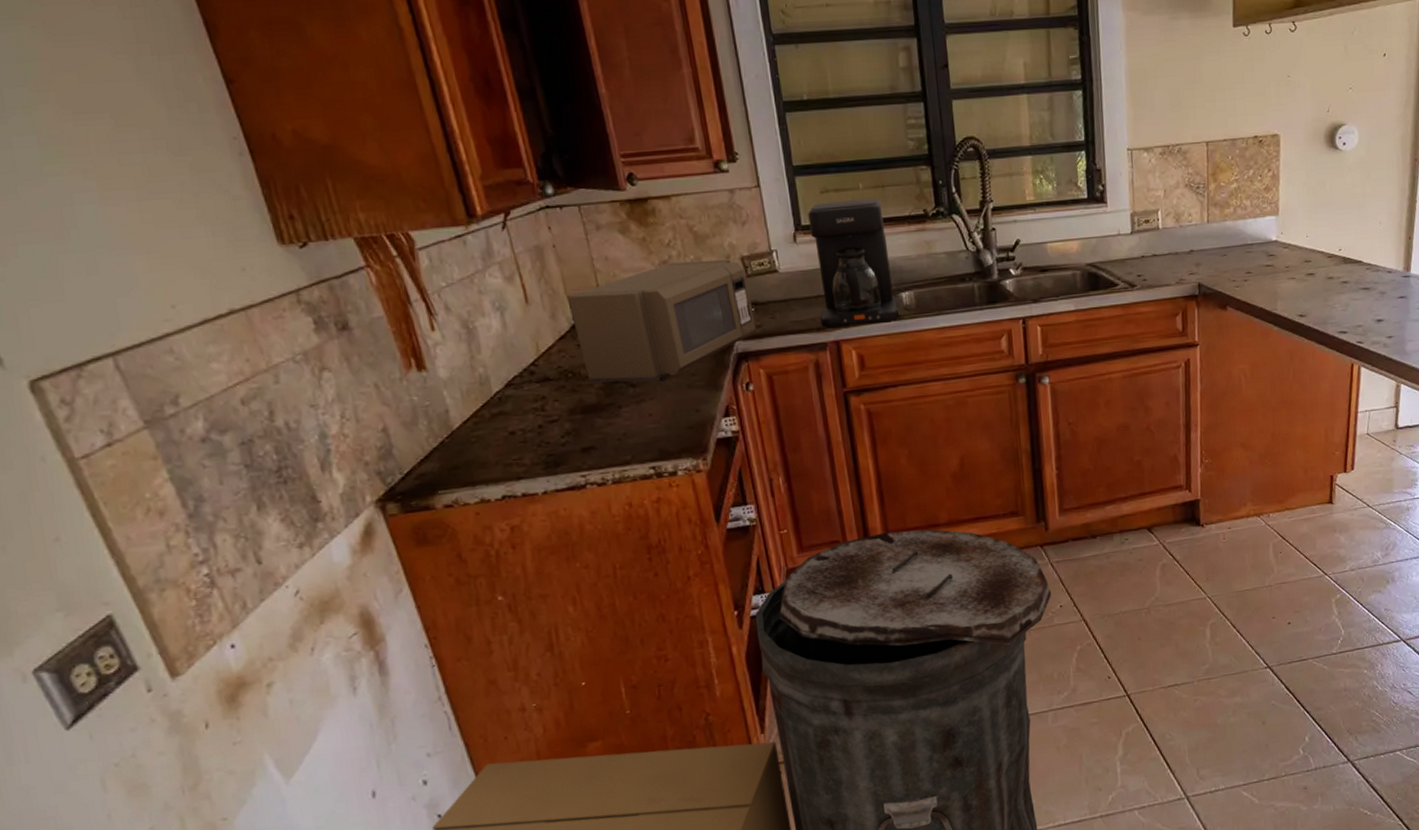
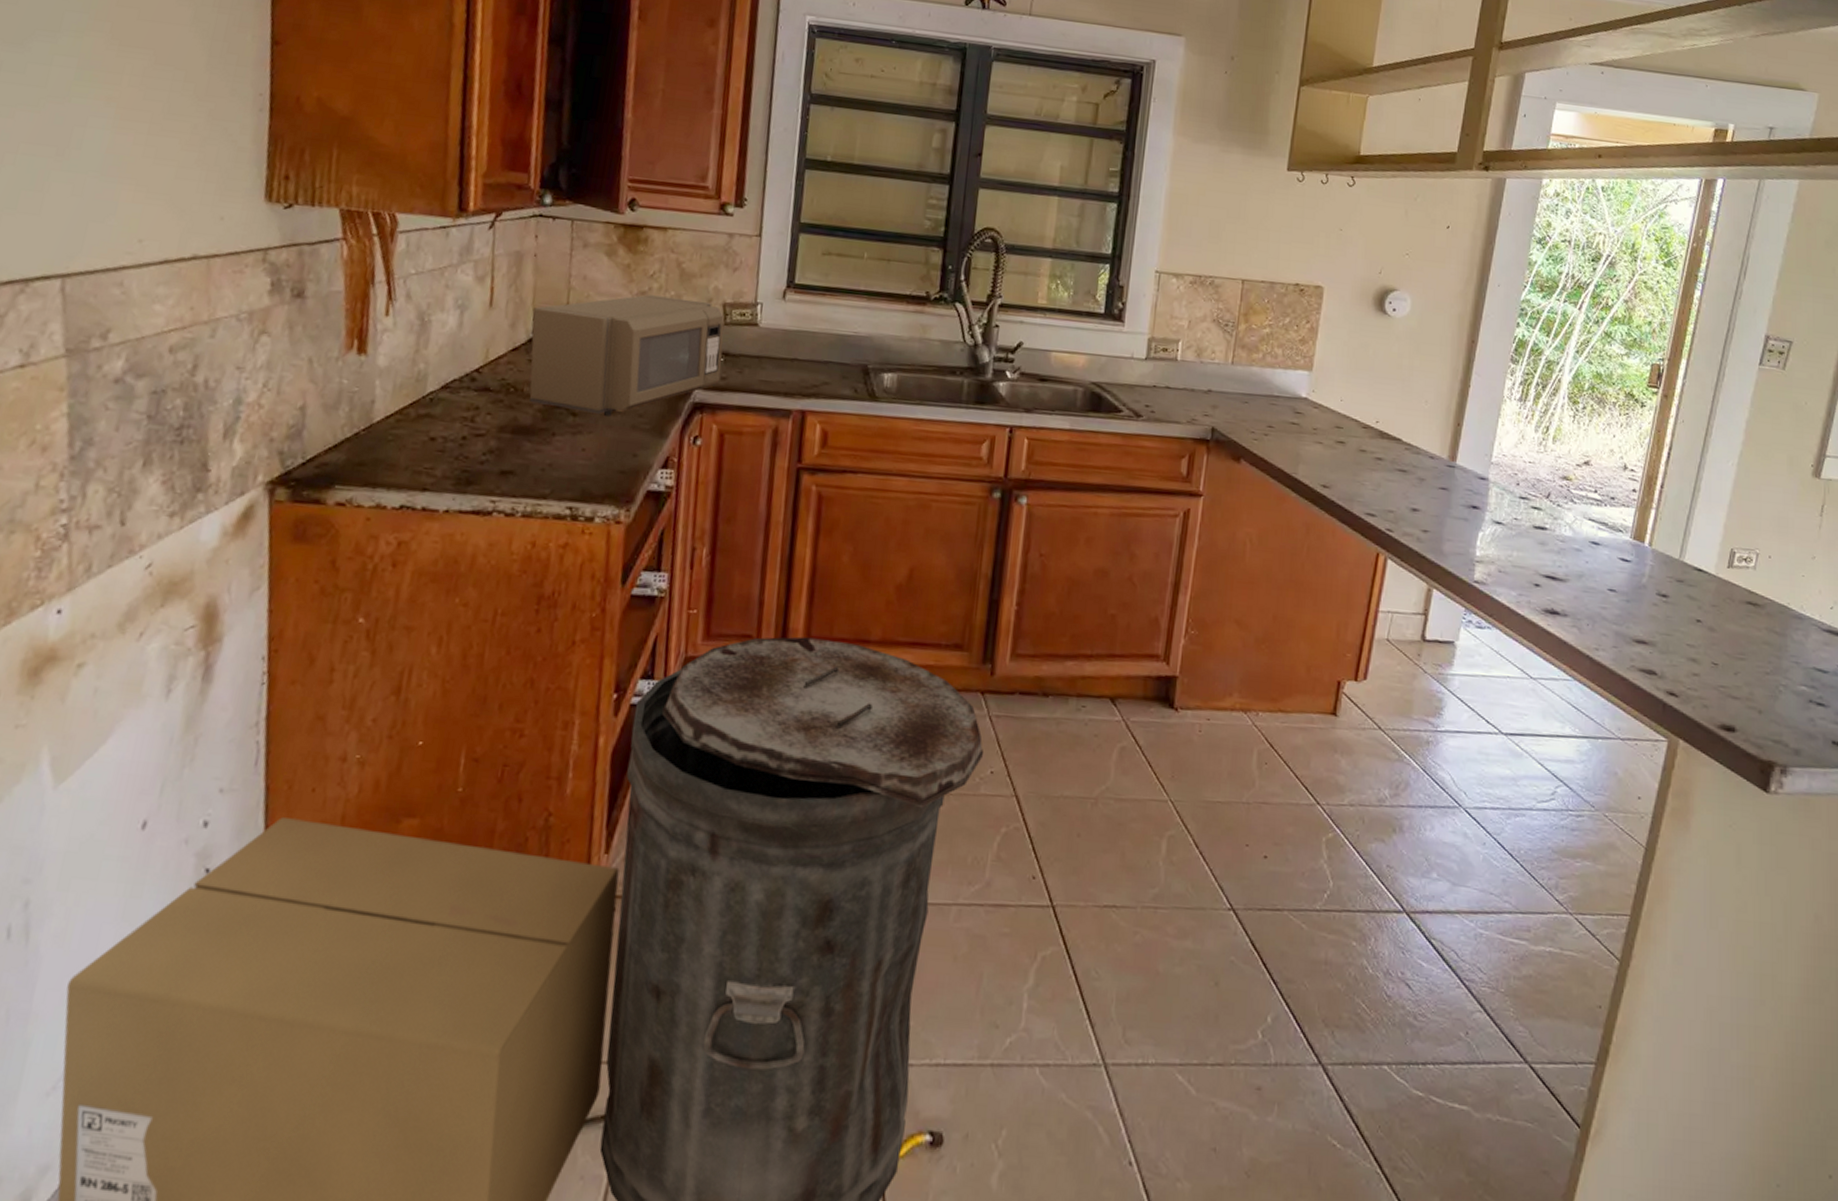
coffee maker: present [808,197,898,328] -> none [790,264,883,401]

